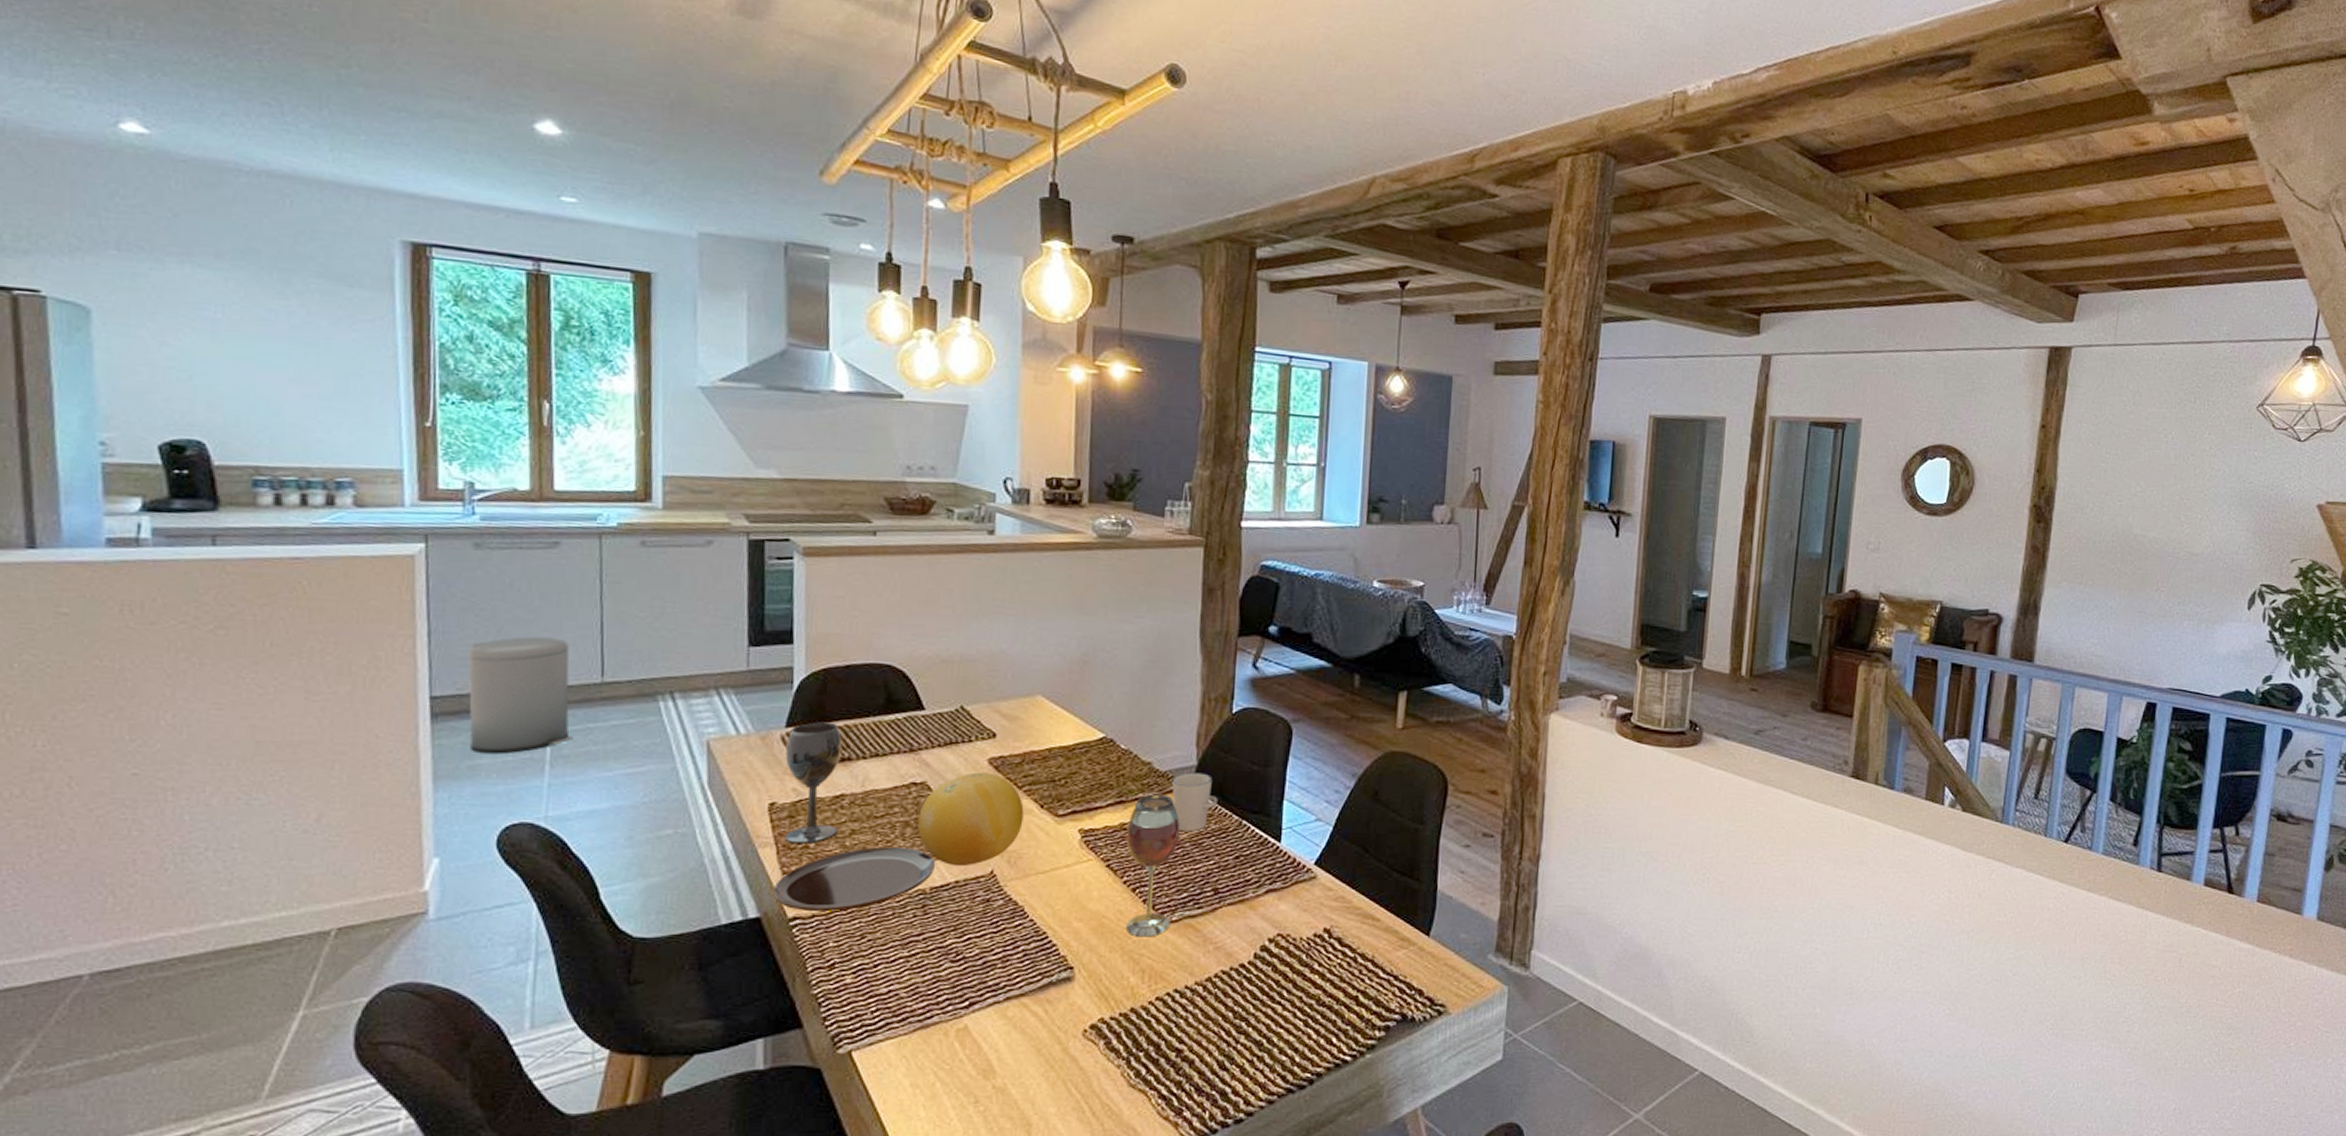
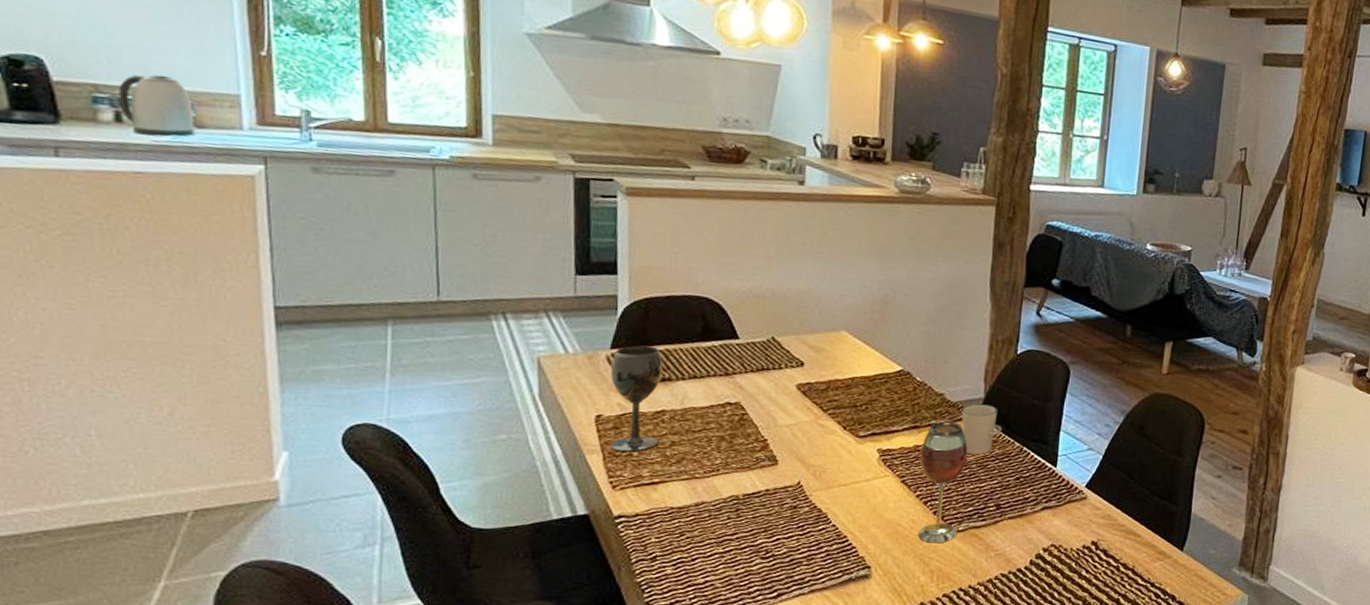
kettle: none [279,453,356,518] -> present [118,74,195,137]
pedal bin: present [468,636,573,754] -> none [310,256,412,362]
plate: present [773,847,936,911] -> none [600,457,748,512]
fruit: present [918,772,1024,867] -> none [732,396,829,477]

